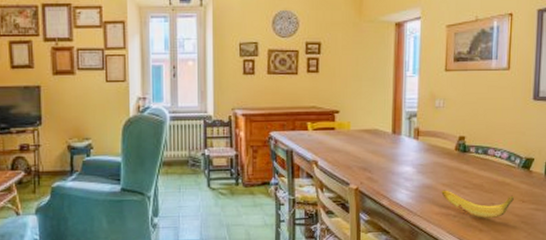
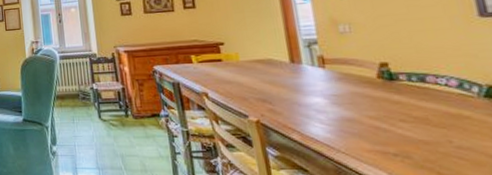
banana: present [441,190,515,218] -> none [369,123,484,159]

